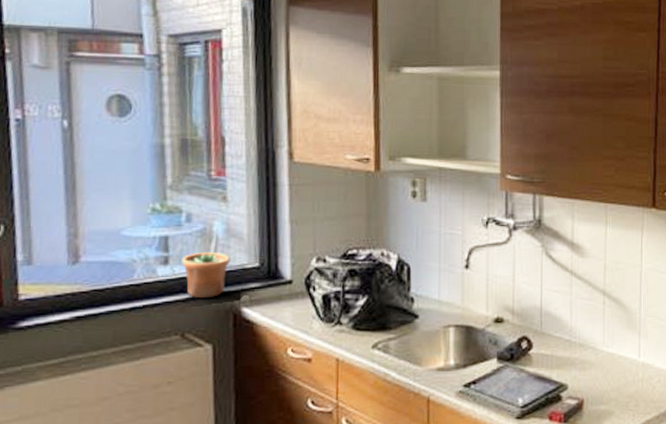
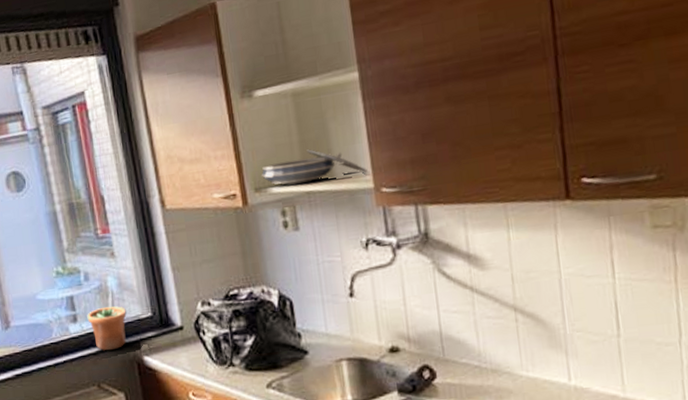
bowl: none [398,130,496,160] -> present [262,149,368,186]

